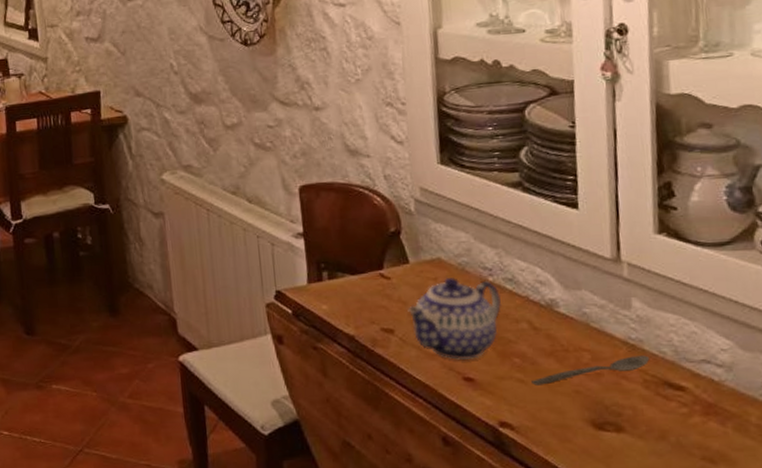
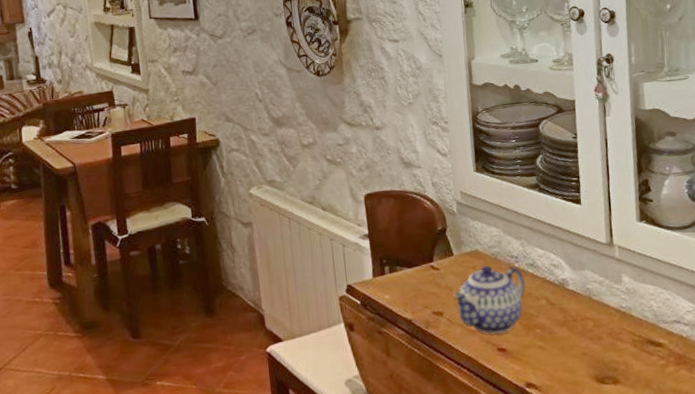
spoon: present [531,355,650,386] -> none [550,320,637,351]

